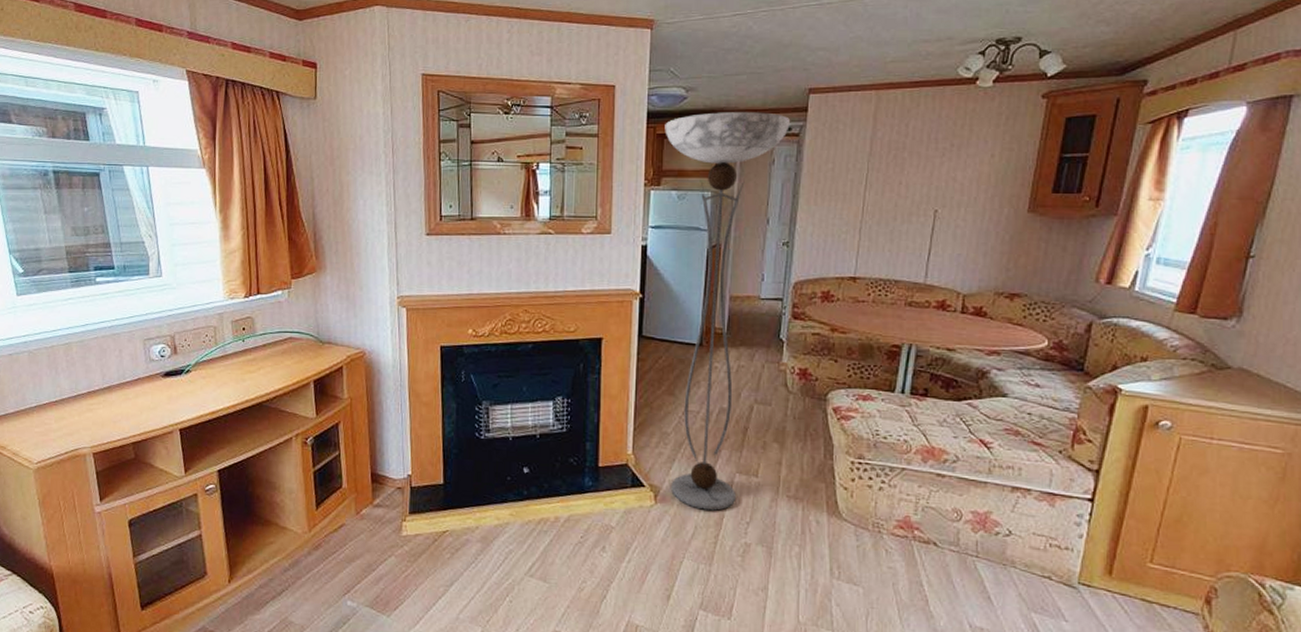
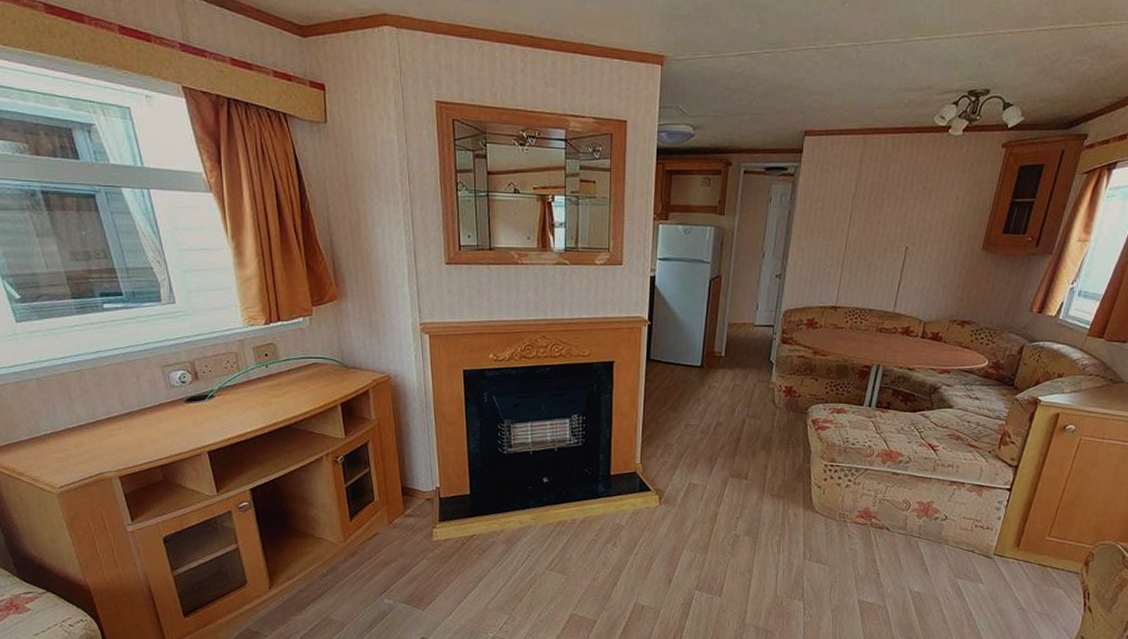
floor lamp: present [665,112,791,511] -> none [673,150,788,509]

